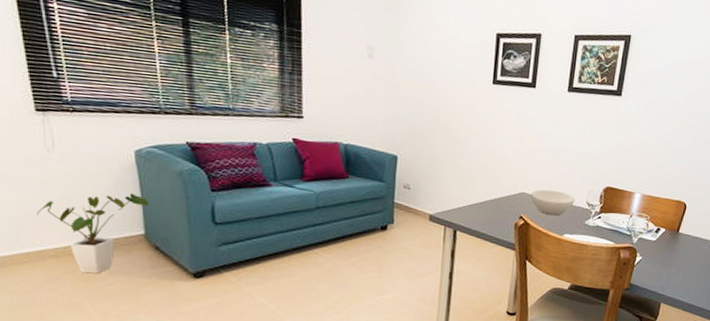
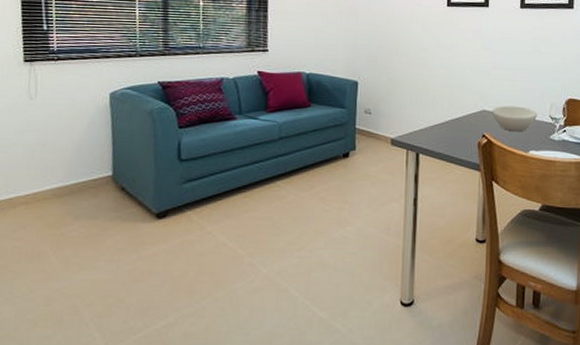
house plant: present [37,193,149,274] -> none [13,135,119,219]

